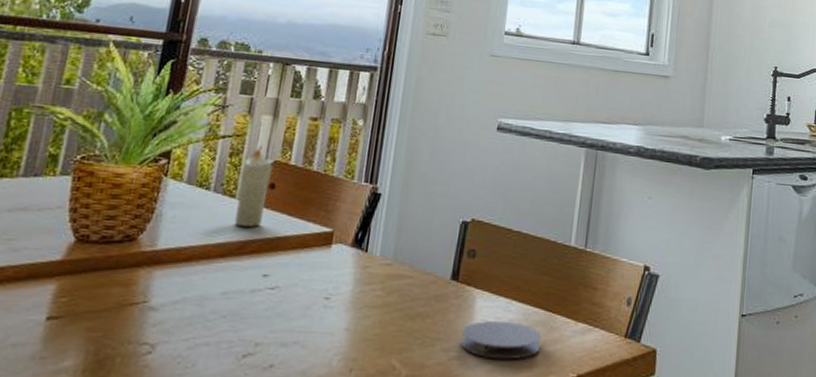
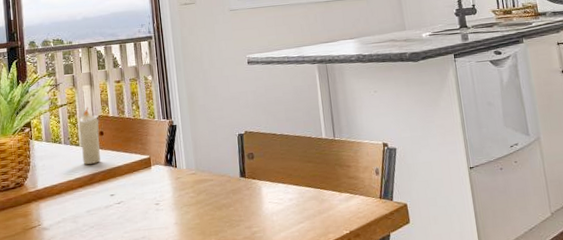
coaster: present [460,320,542,360] -> none [256,200,318,229]

